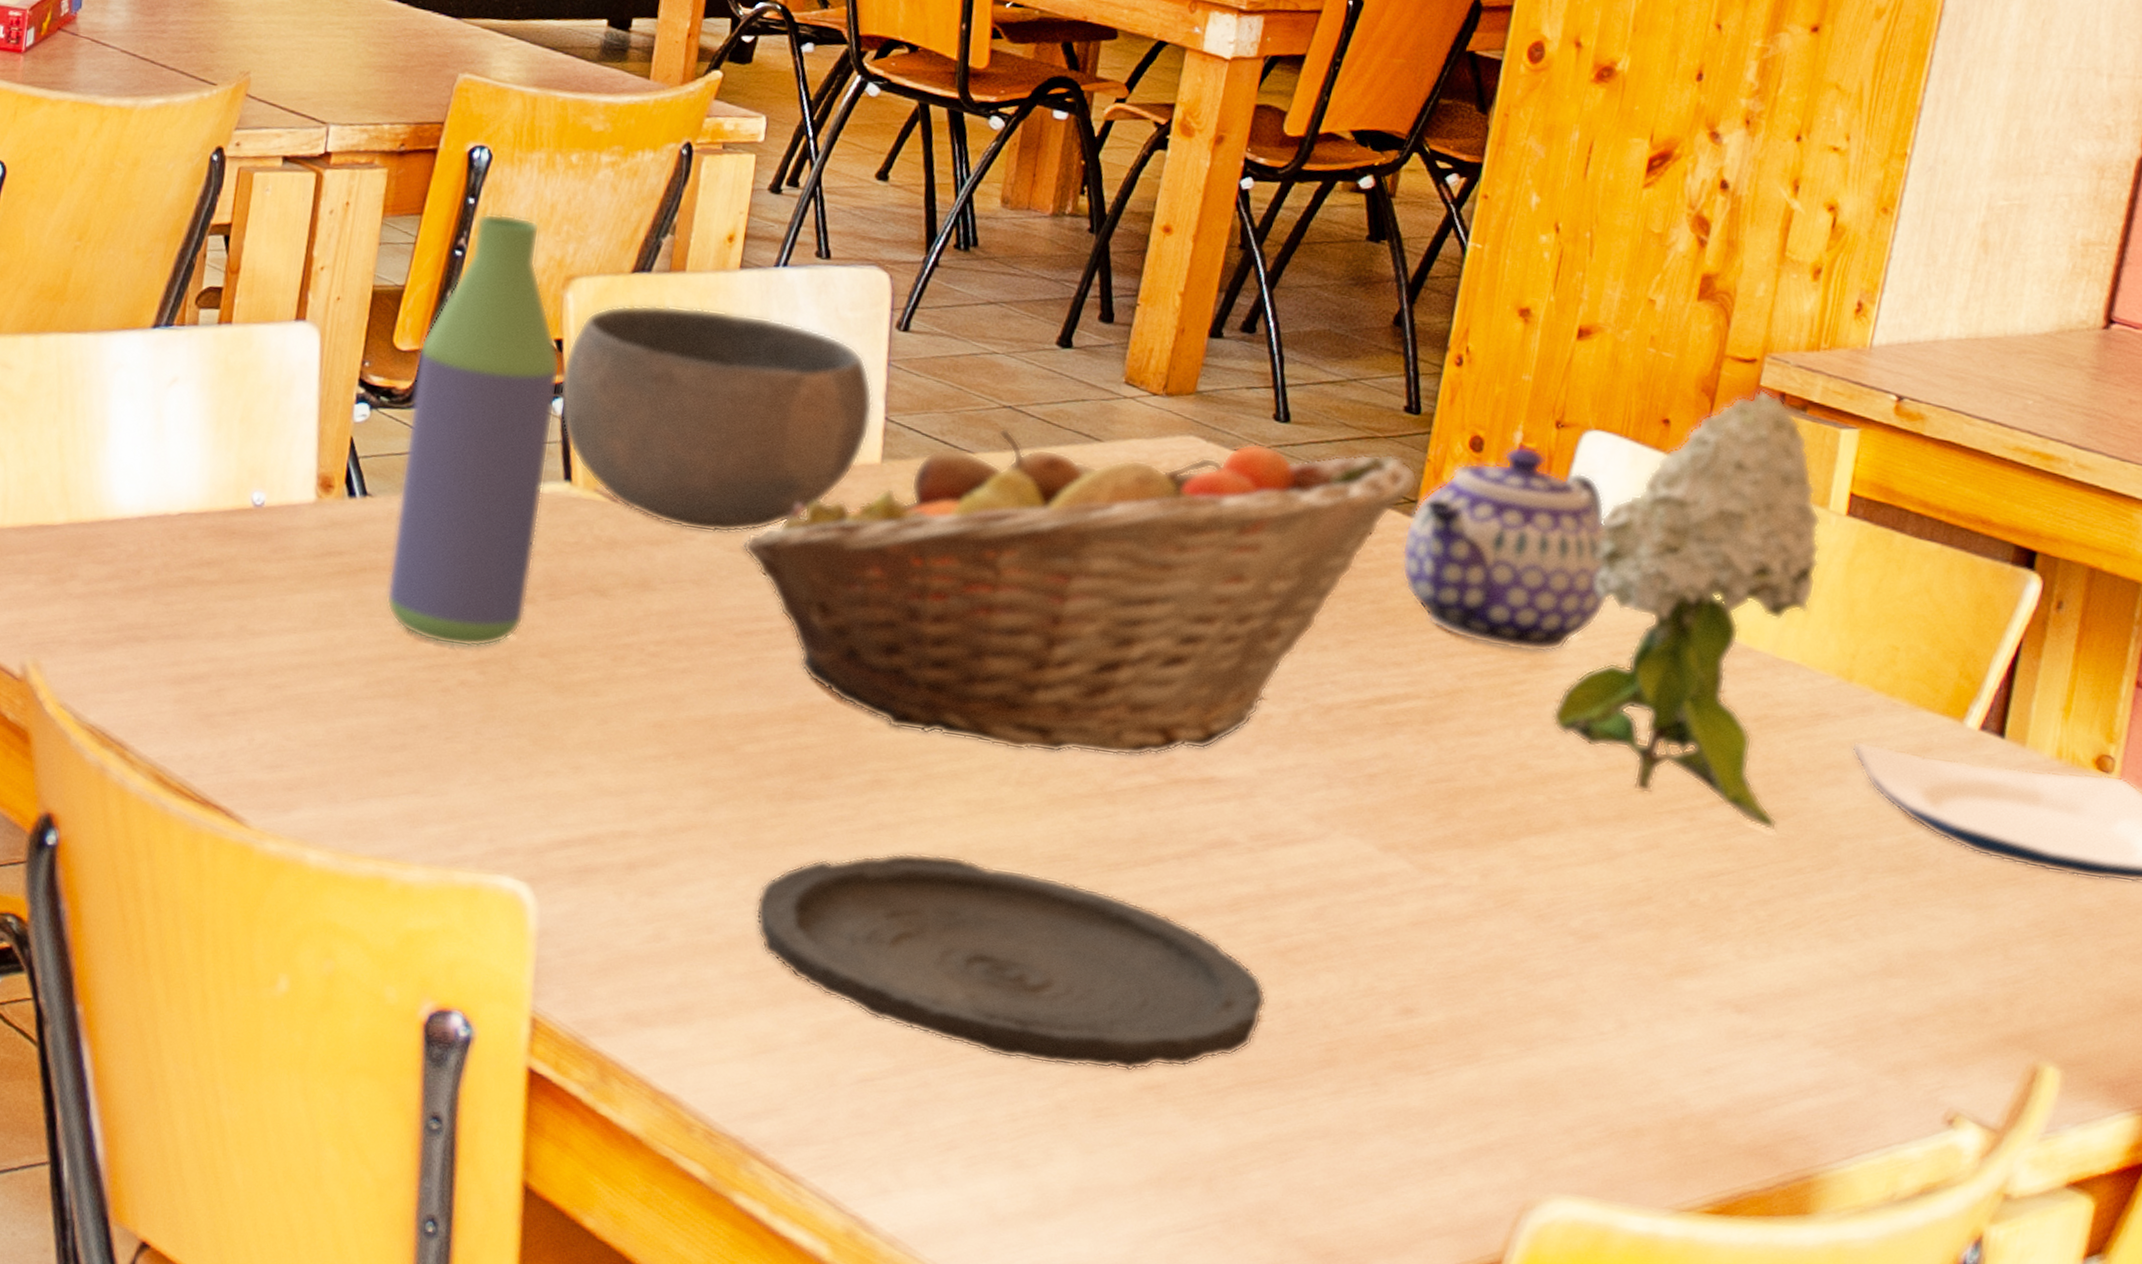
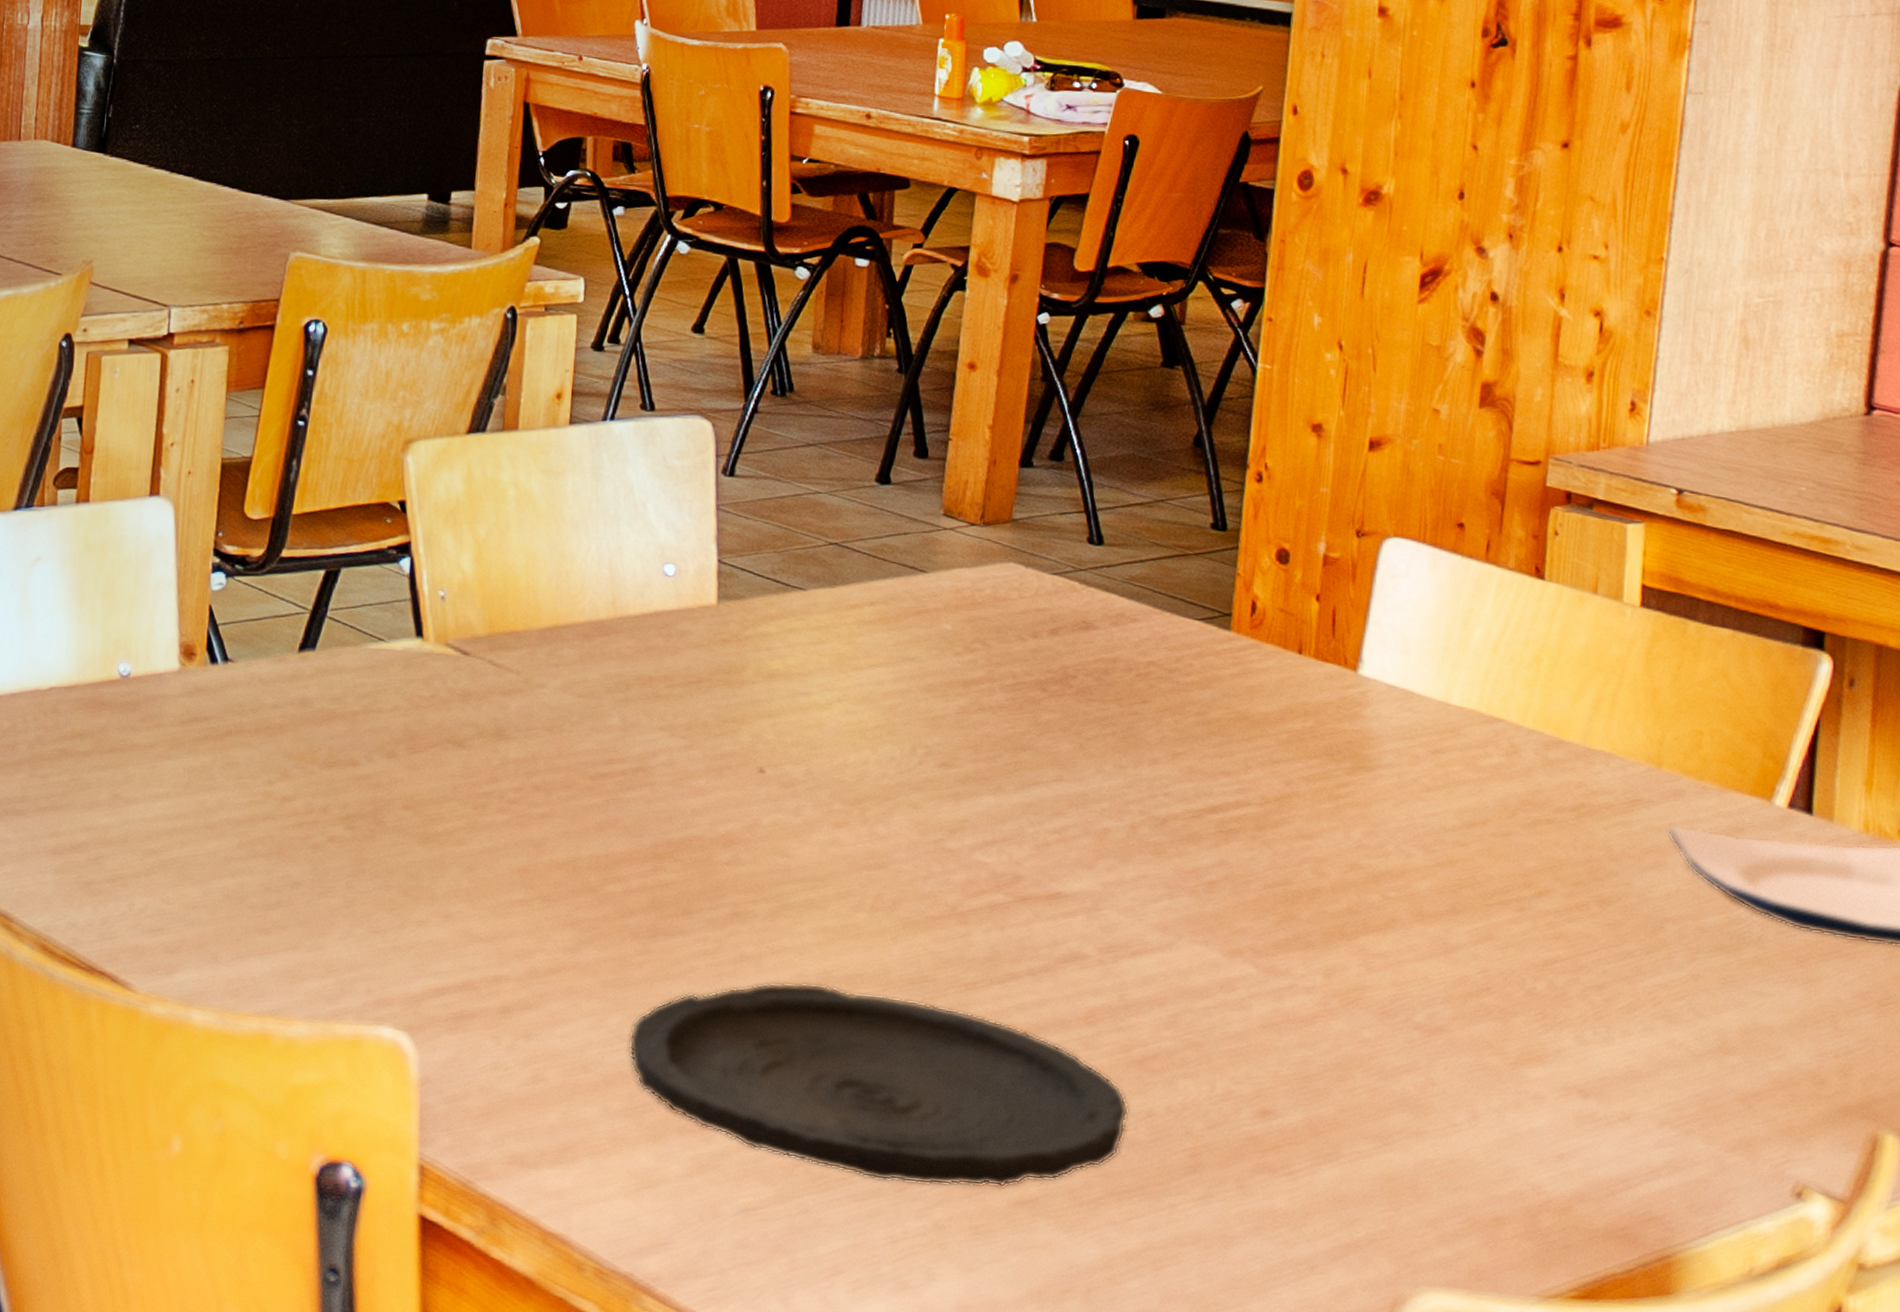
bottle: present [386,213,561,647] -> none [253,383,405,804]
bowl: present [558,305,873,533] -> none [404,463,706,680]
fruit basket: present [741,428,1418,756] -> none [590,565,1229,877]
teapot: present [1401,446,1609,653] -> none [1220,556,1422,755]
flower: present [1551,389,1822,831] -> none [1378,489,1620,917]

